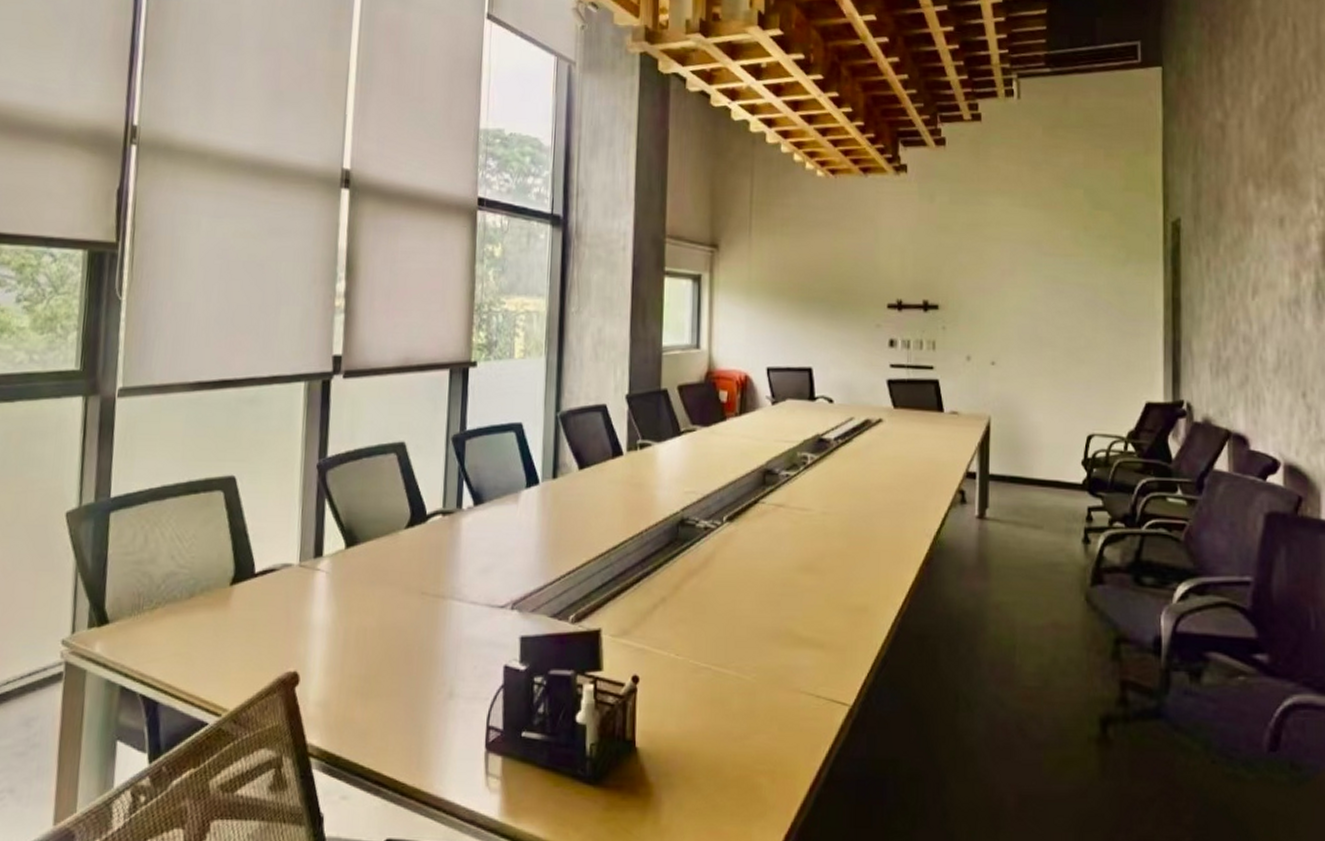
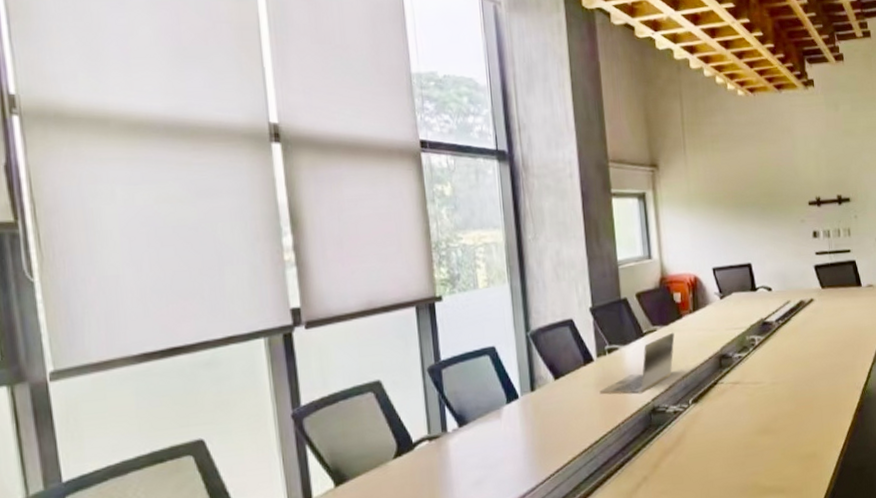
laptop: none [625,435,715,501] -> present [599,332,675,395]

